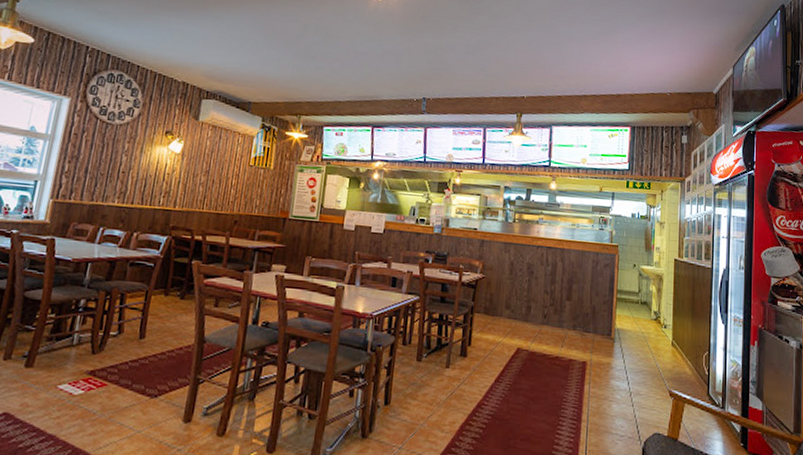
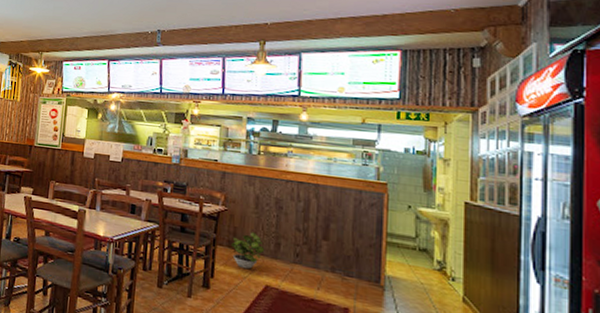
potted plant: none [486,297,518,334] -> present [230,232,265,270]

